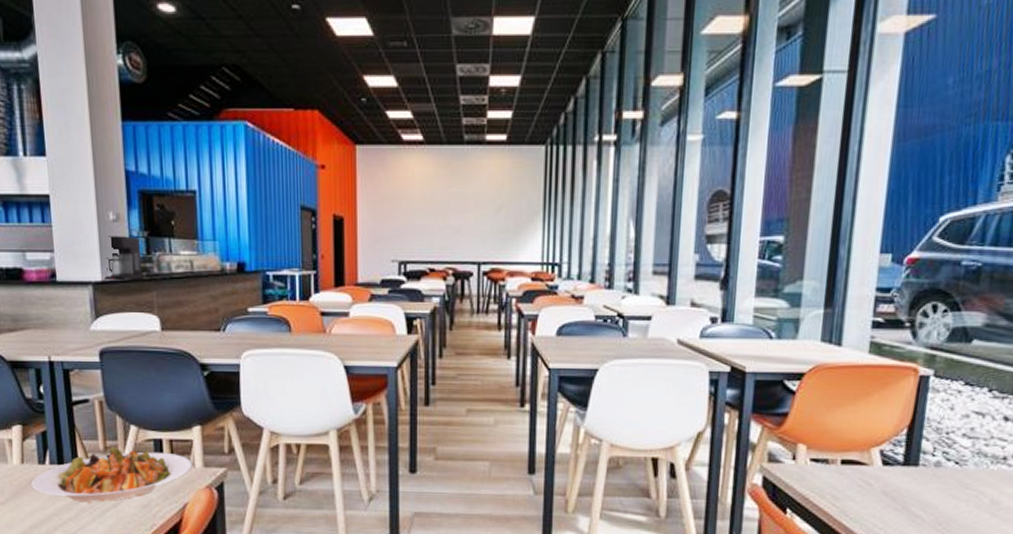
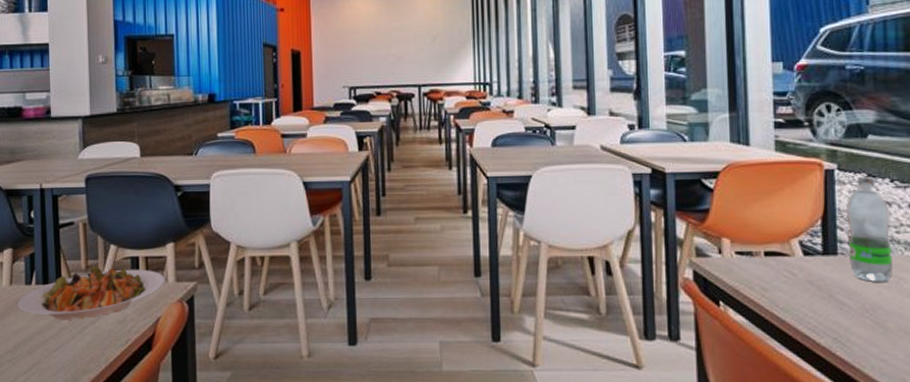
coffee maker: present [103,236,143,282] -> none [91,75,126,116]
bottle: none [930,385,982,495] -> present [846,177,893,282]

